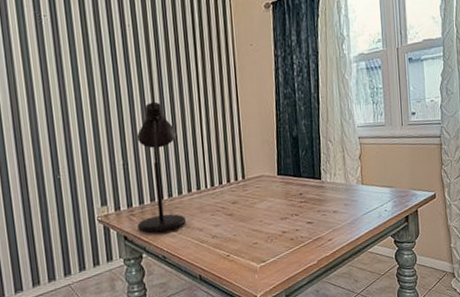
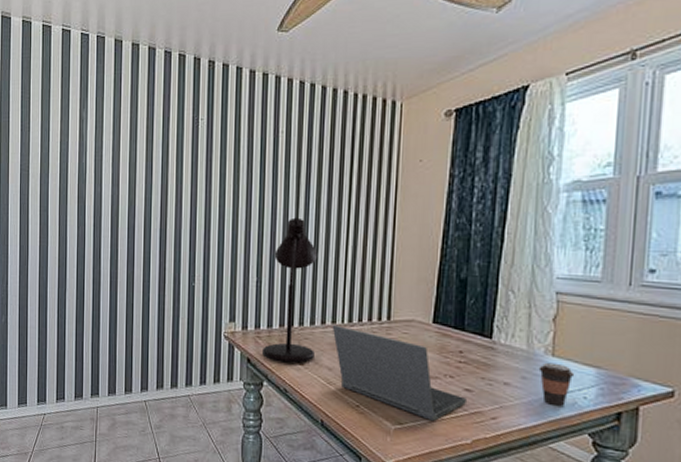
laptop computer: none [197,190,310,253] -> present [332,324,466,421]
coffee cup: none [354,189,378,221] -> present [538,362,575,406]

